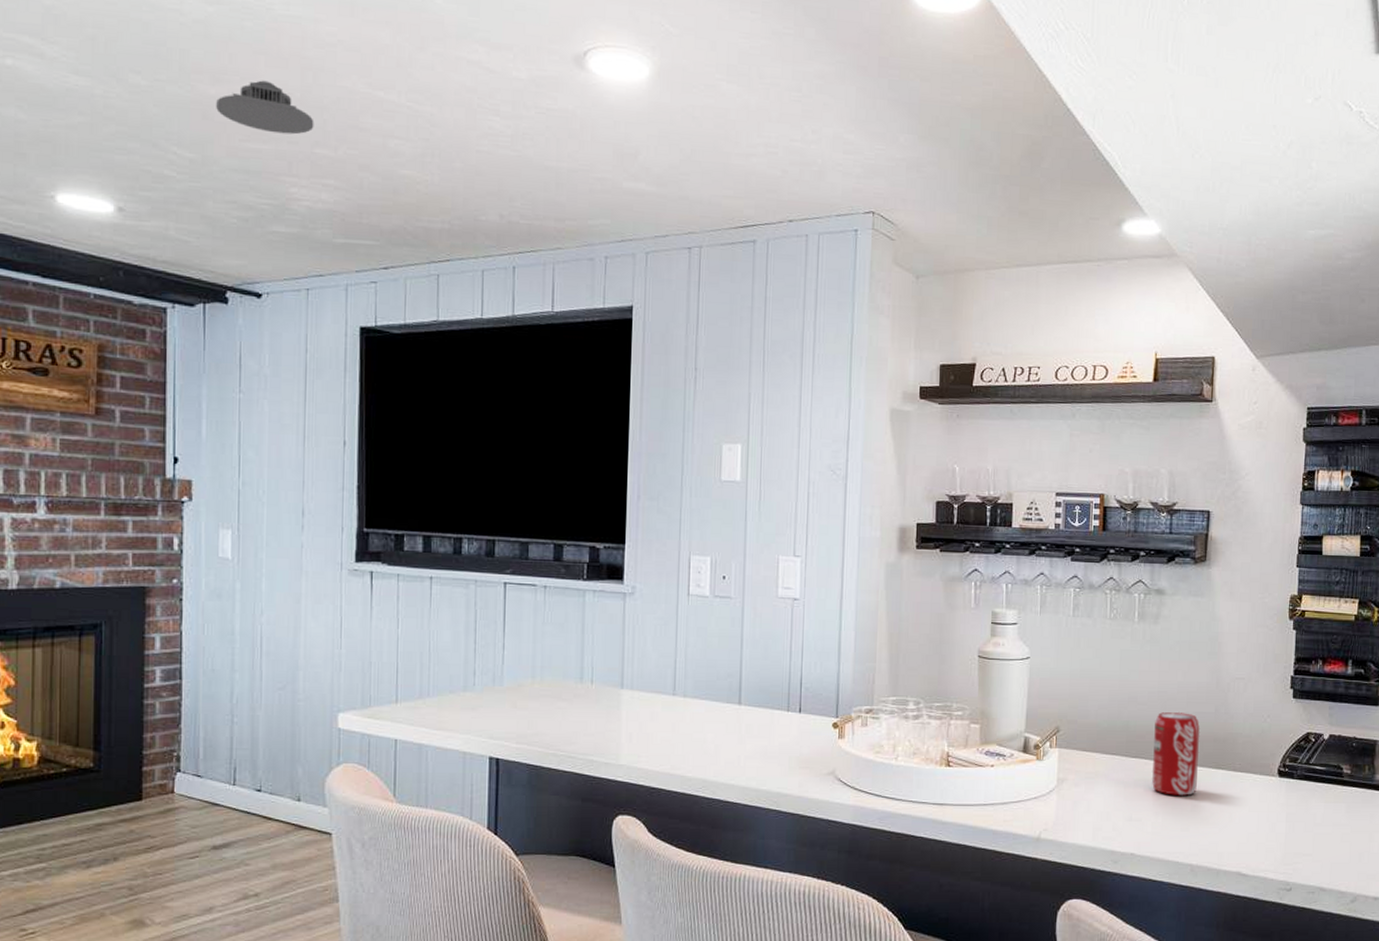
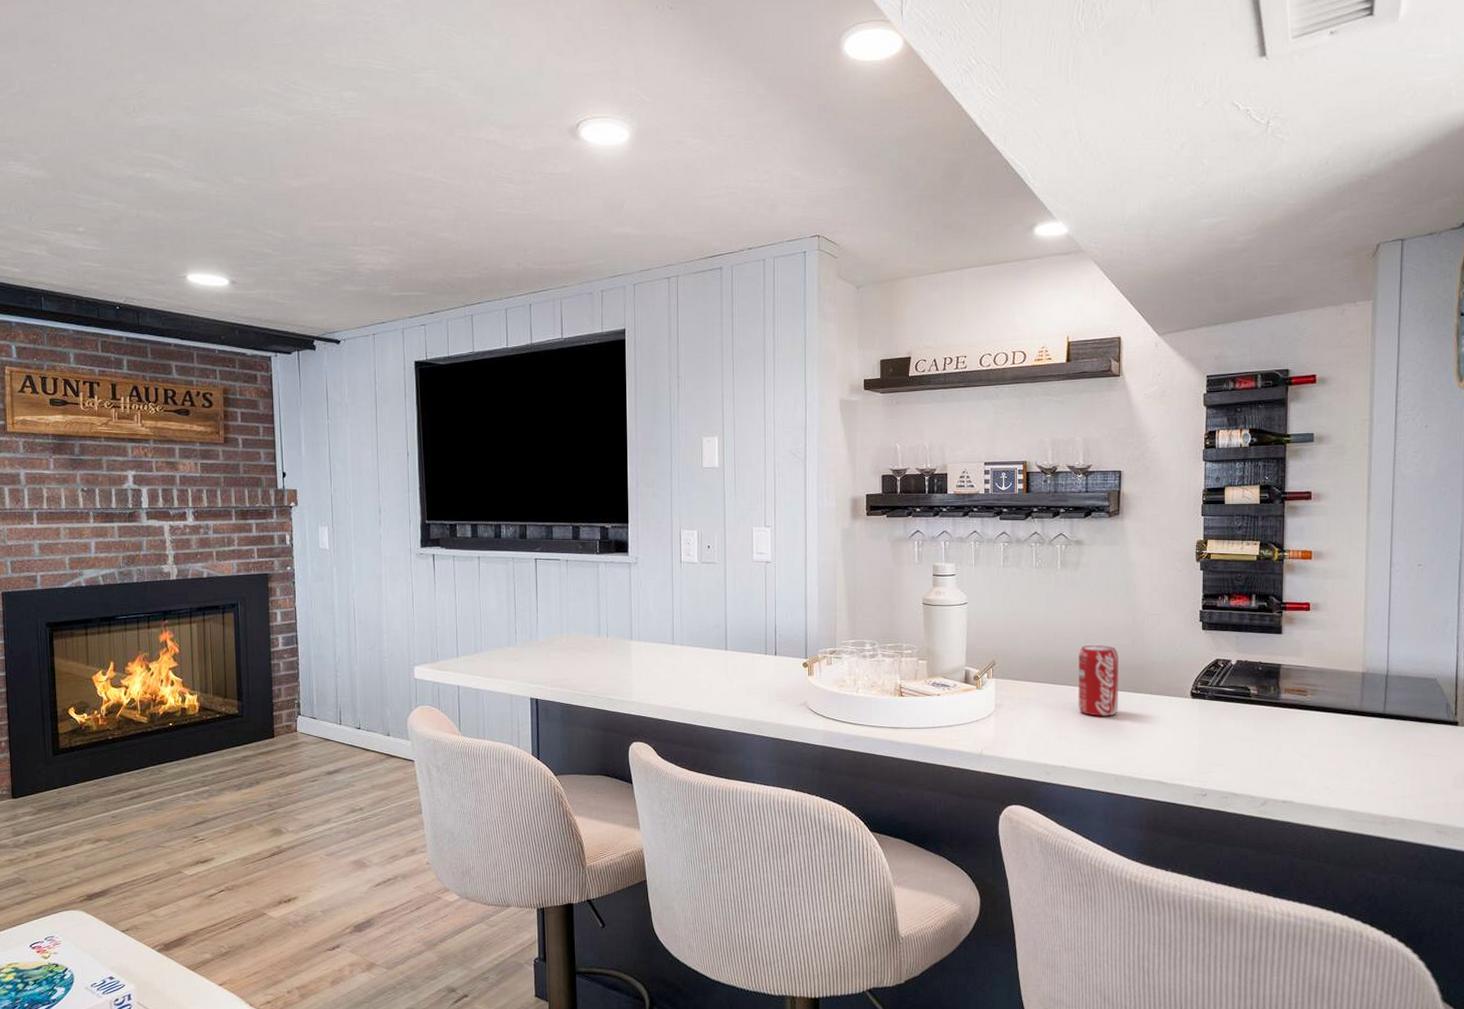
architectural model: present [216,80,314,135] -> none [298,171,372,213]

